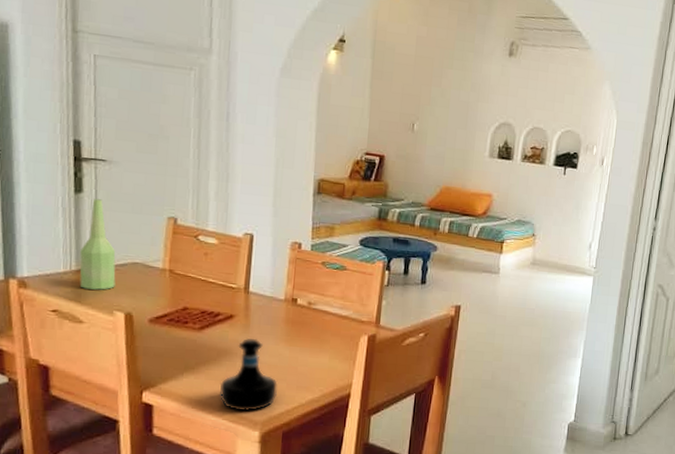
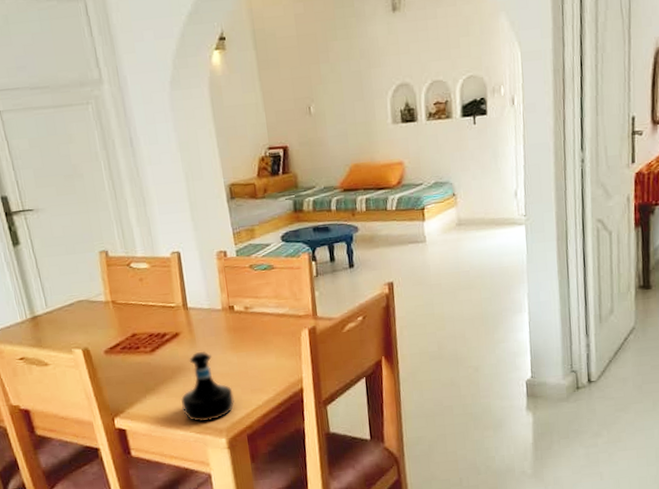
bottle: present [79,199,116,290] -> none [30,247,68,334]

